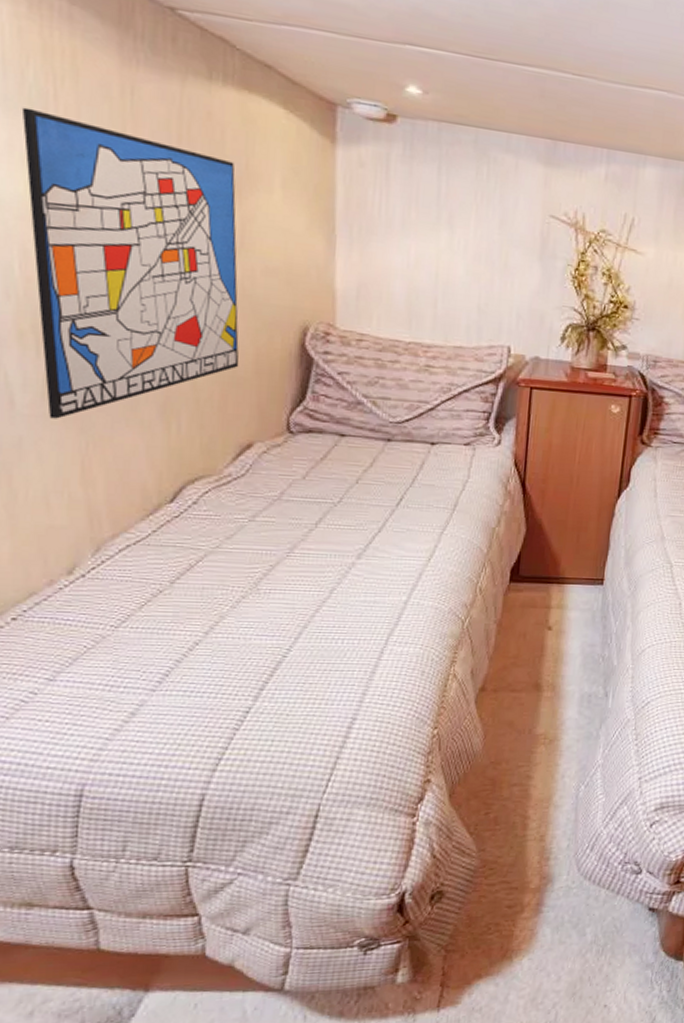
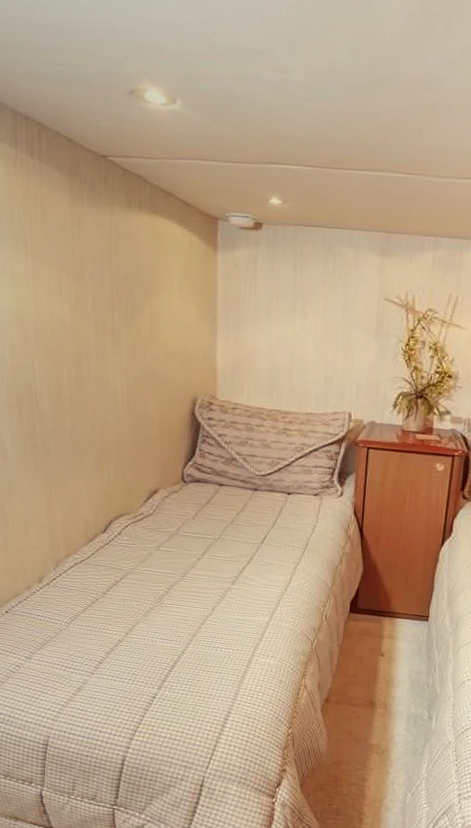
wall art: present [21,107,239,419] -> none [11,241,149,468]

